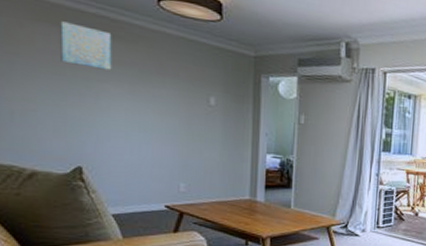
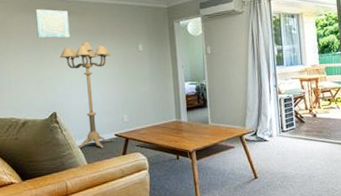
floor lamp: none [92,79,171,221] -> present [59,41,116,149]

